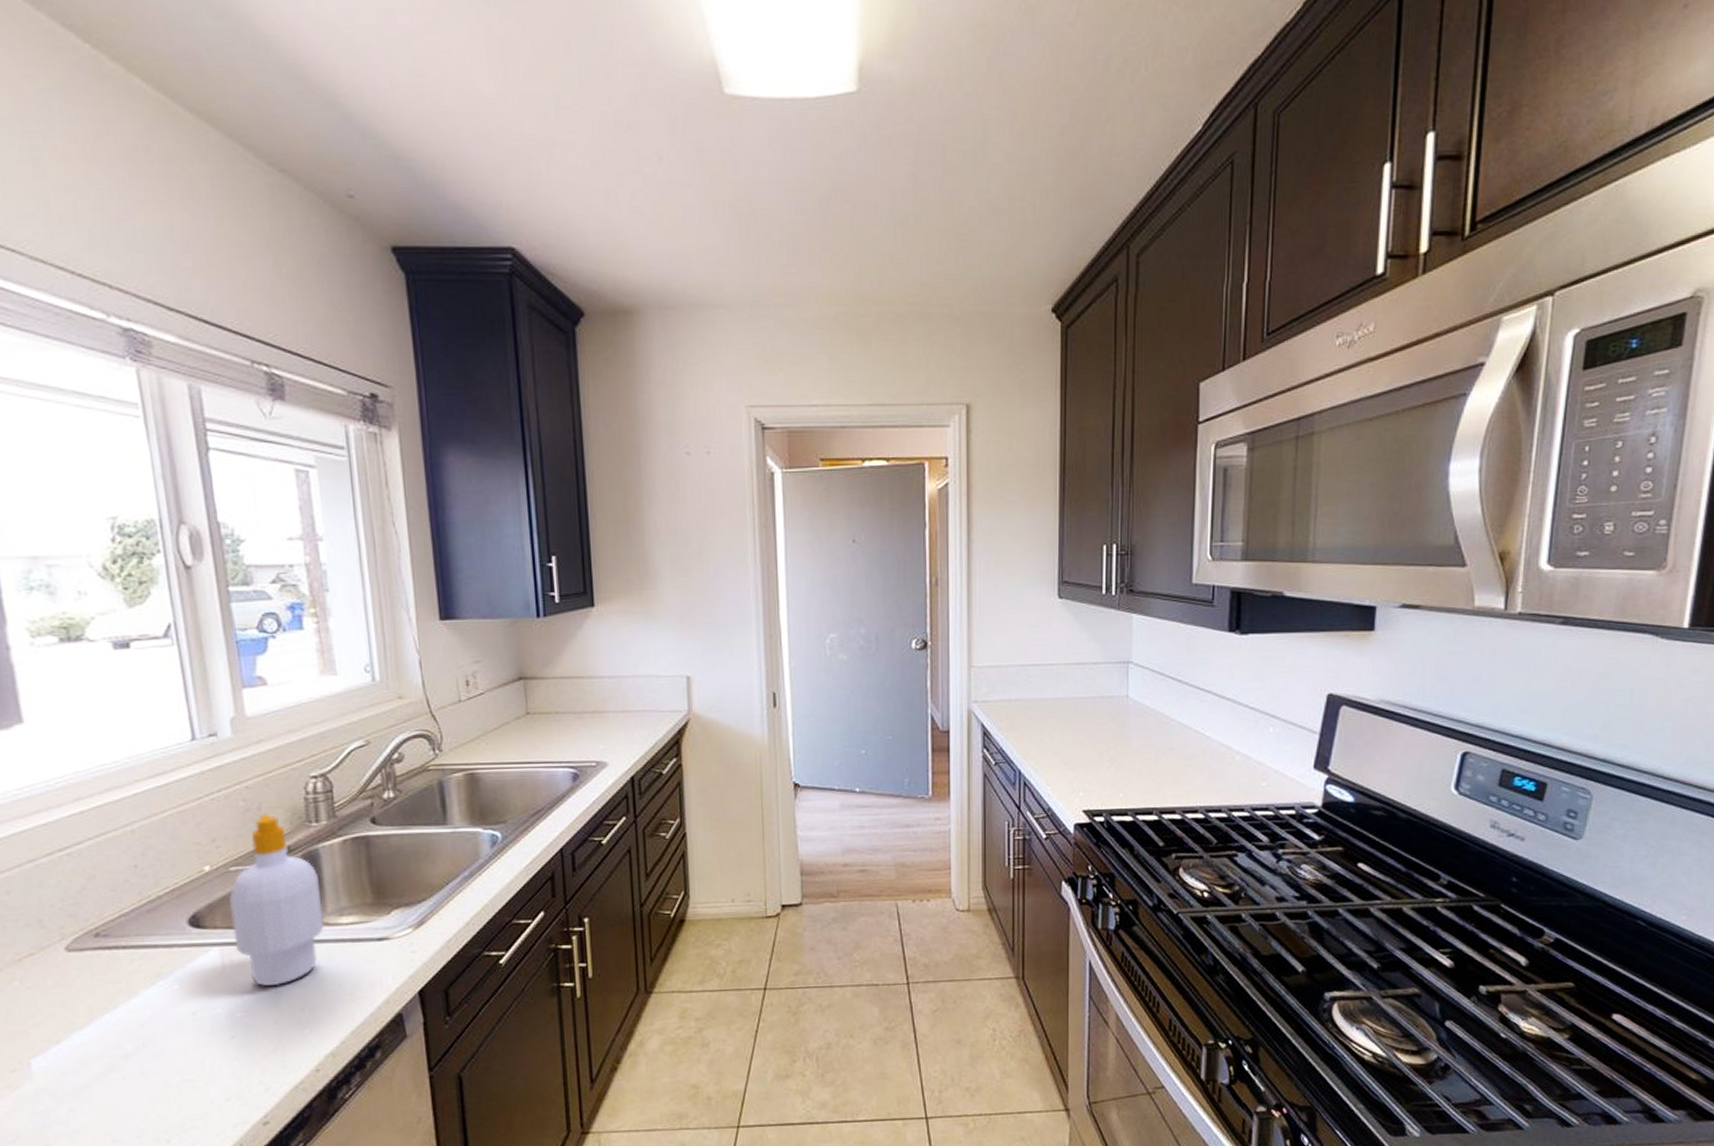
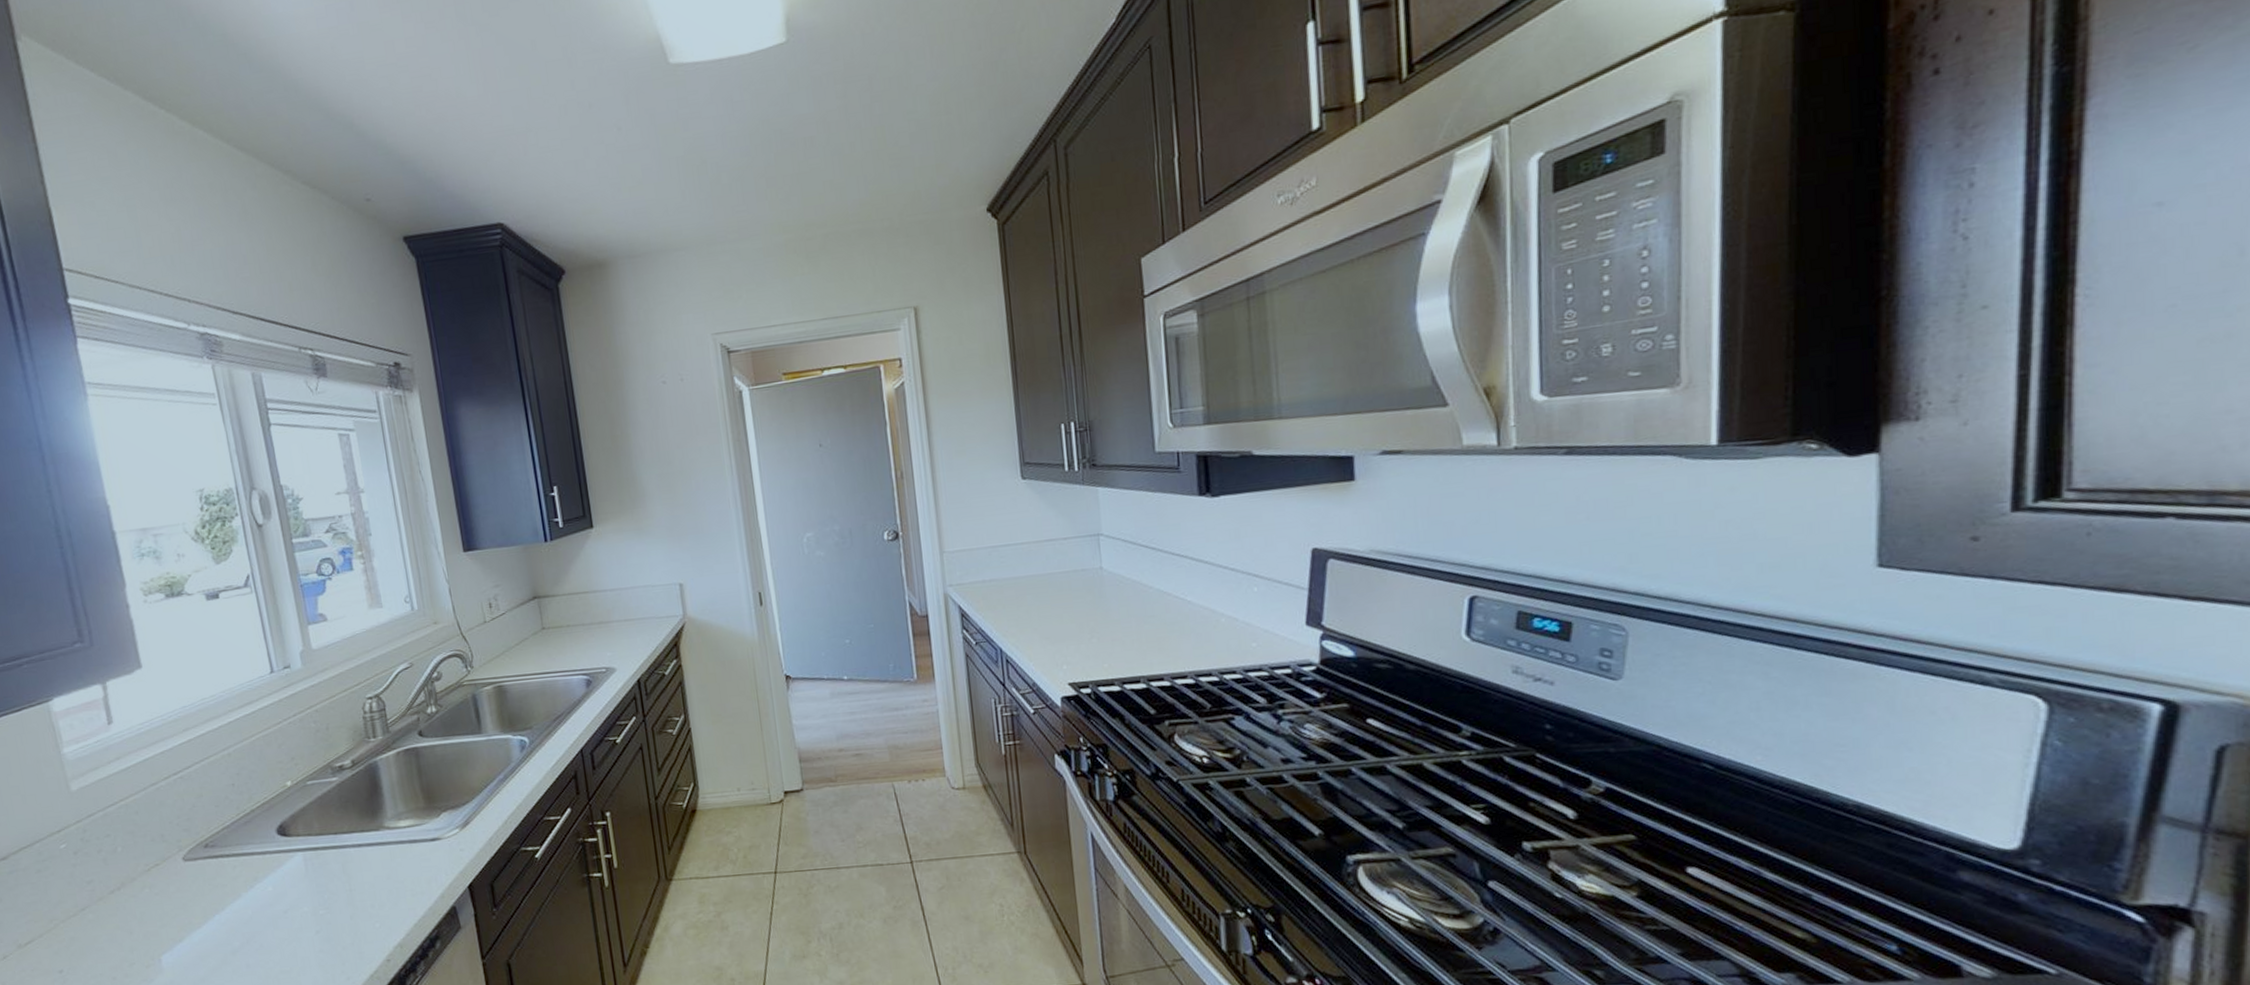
soap bottle: present [229,812,324,986] -> none [308,732,386,886]

